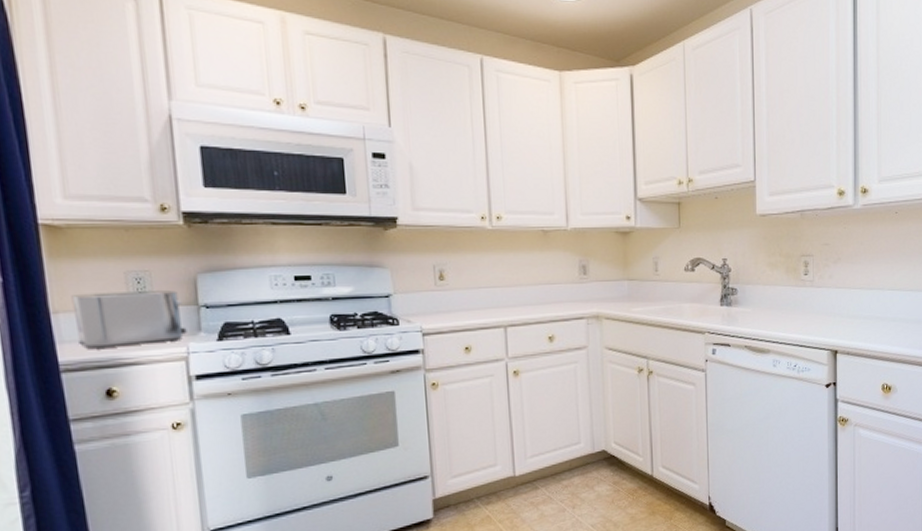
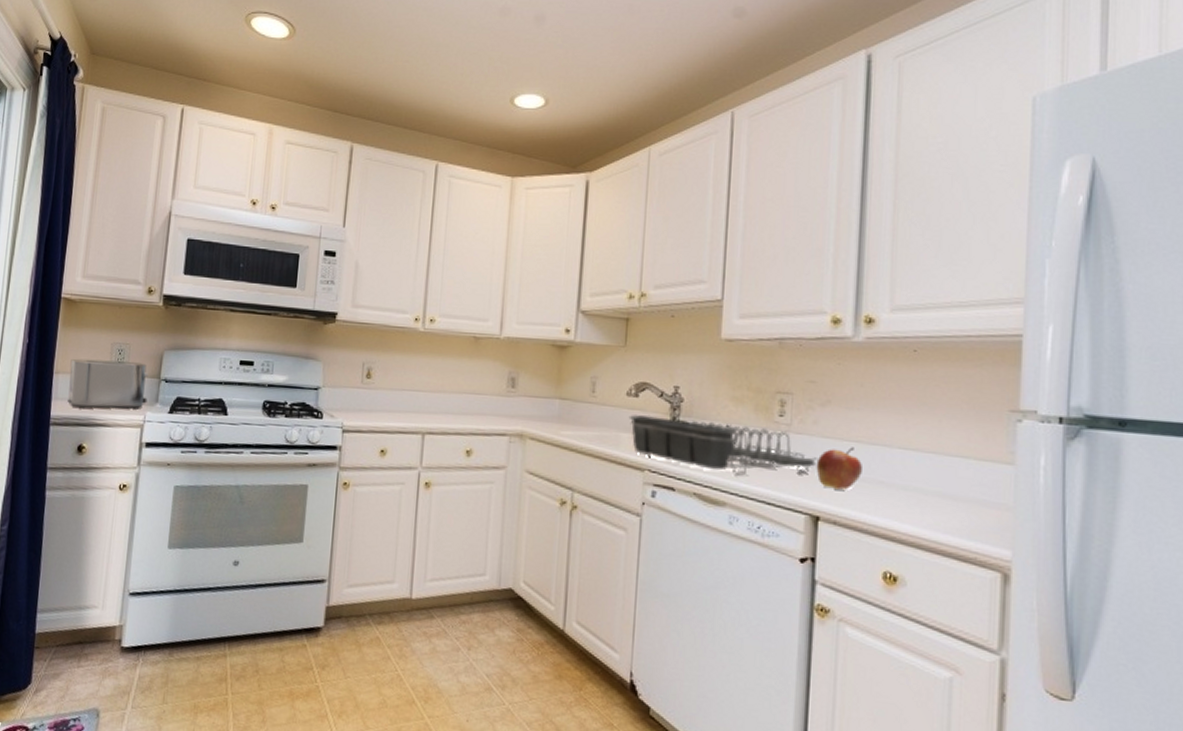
dish rack: none [688,285,834,327] -> present [628,415,818,476]
fruit: none [833,293,865,328] -> present [816,447,862,490]

